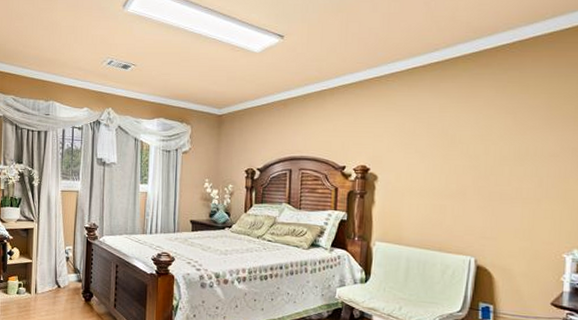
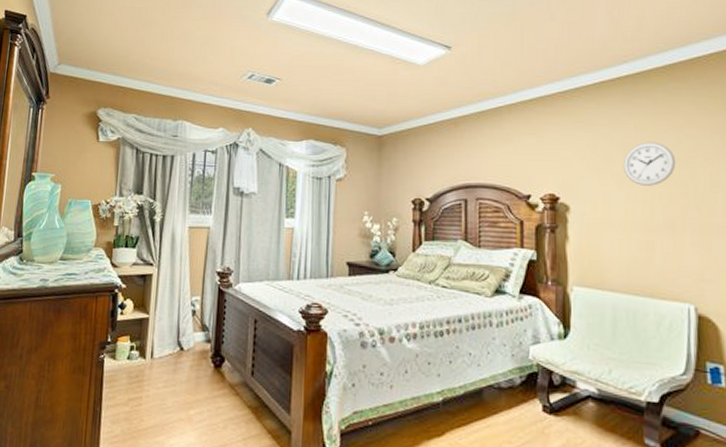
wall clock: none [426,121,473,159] -> present [623,142,676,186]

